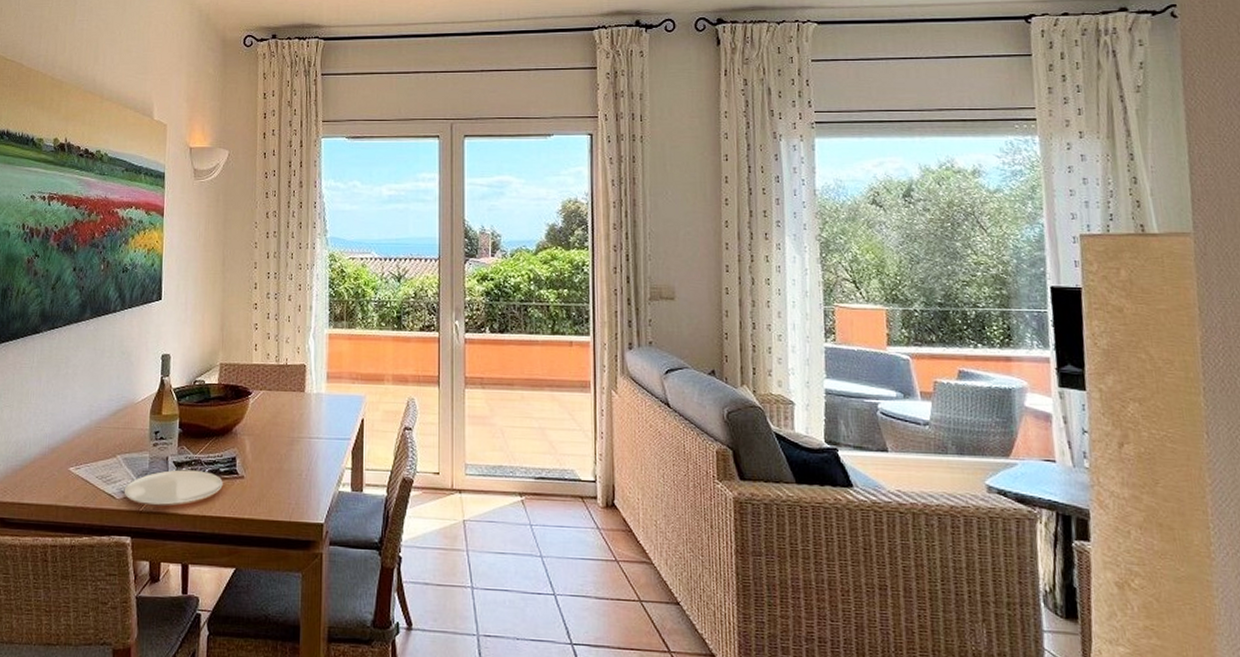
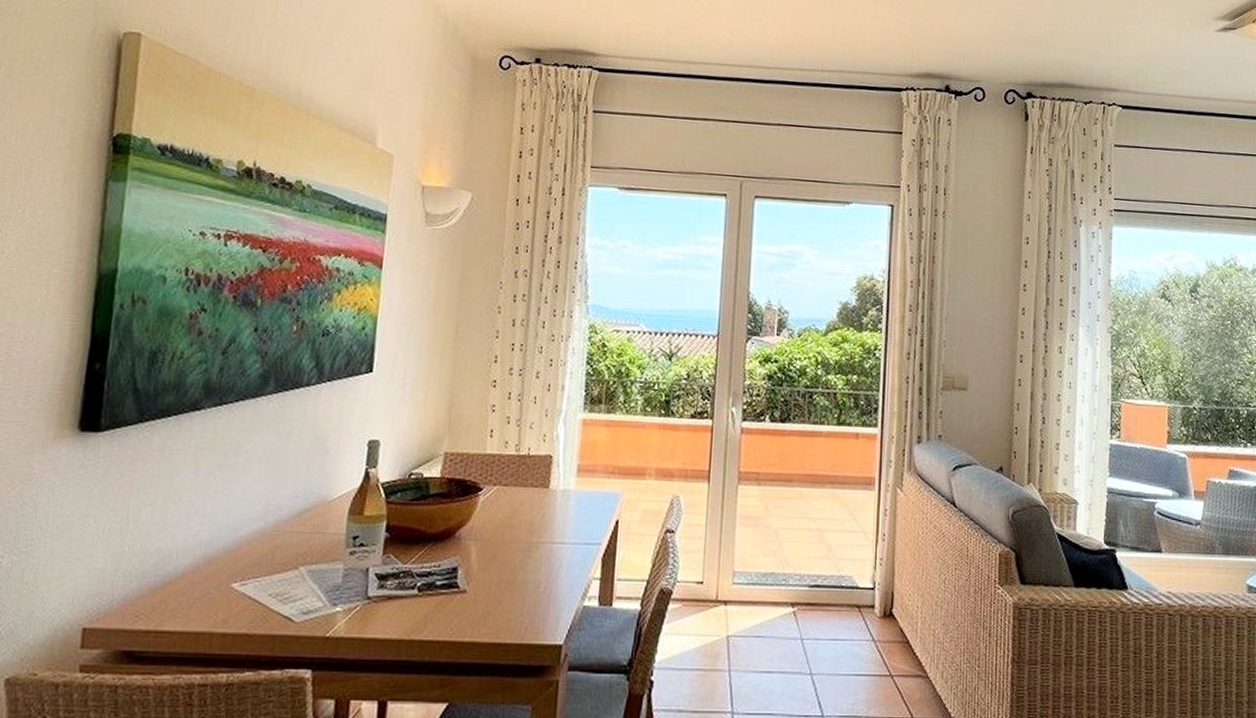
plate: present [124,469,223,507] -> none [305,583,439,630]

